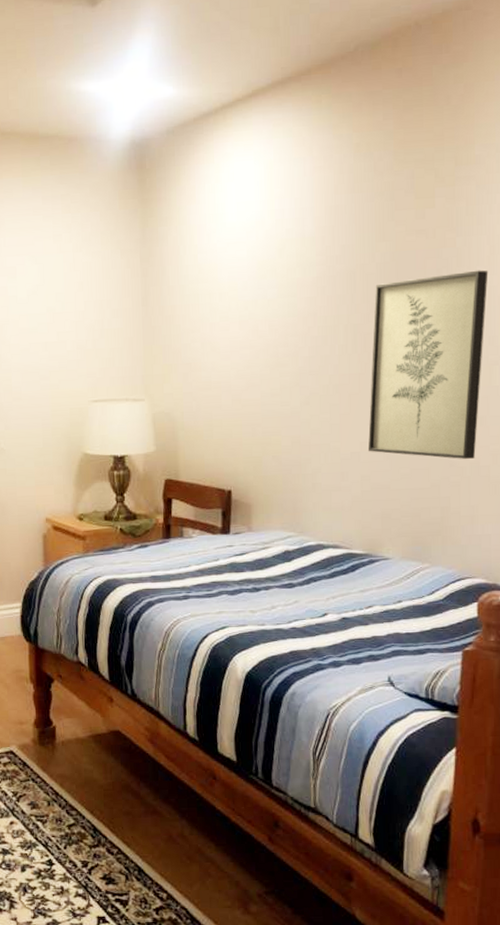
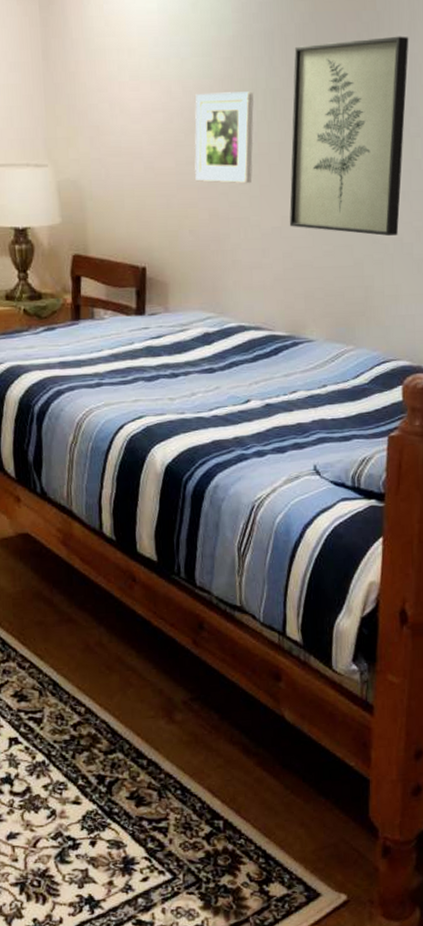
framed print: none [278,327,335,413] -> present [194,92,254,184]

